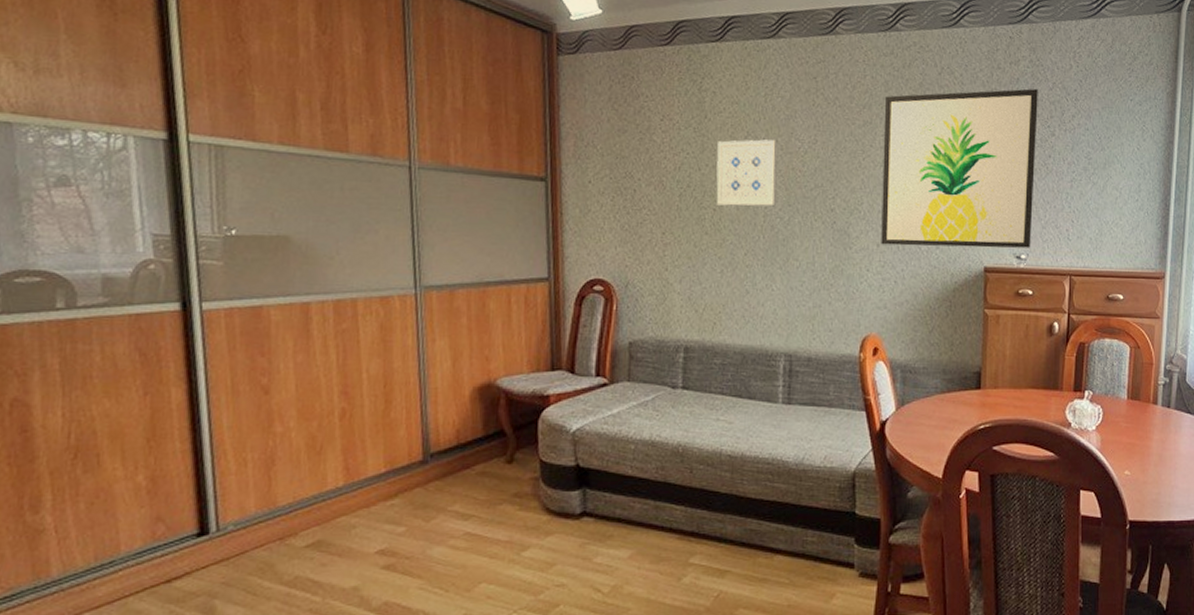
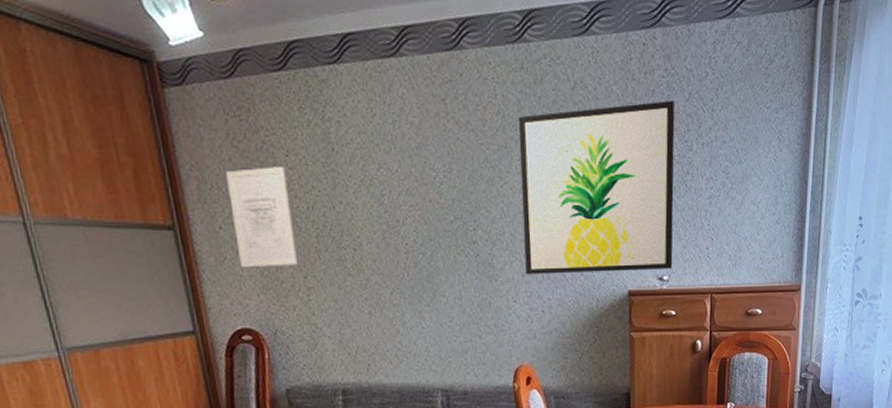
wall art: none [602,129,659,222] -> present [226,167,298,268]
wall art: present [716,139,778,207] -> none [349,171,417,245]

